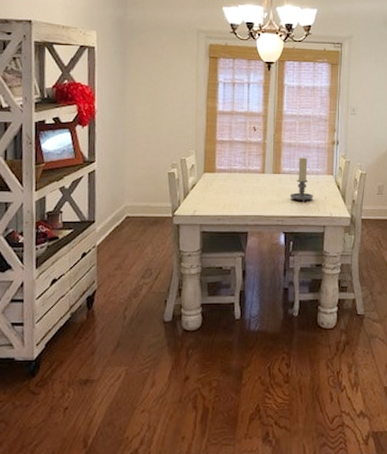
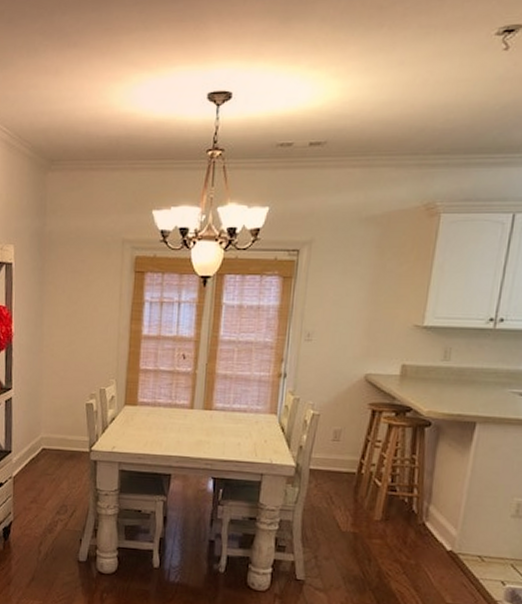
candle holder: present [290,157,313,202] -> none [223,392,251,444]

